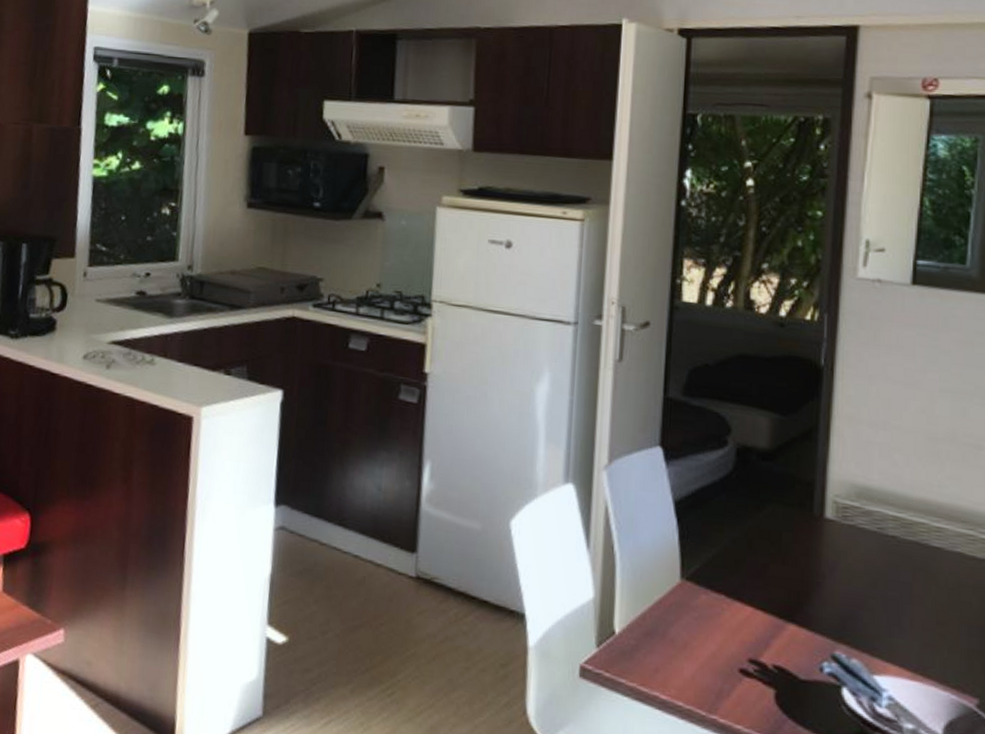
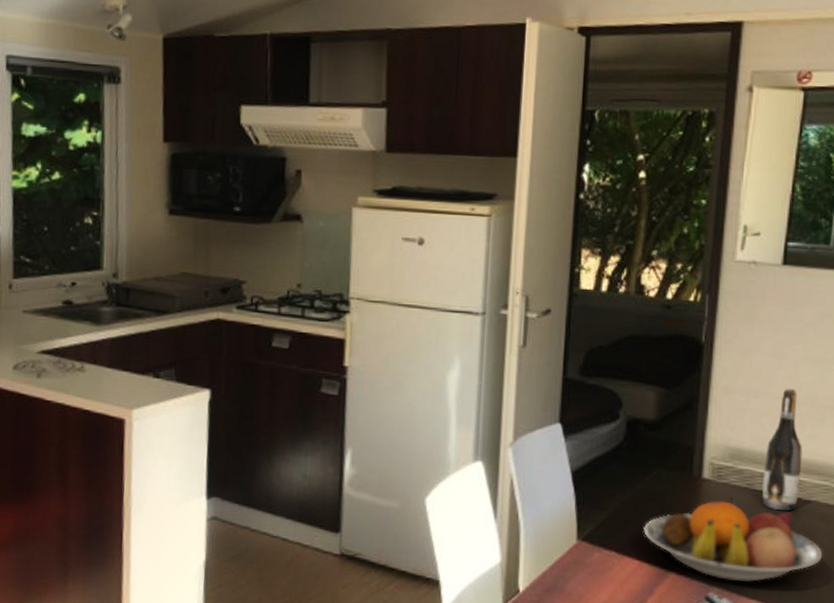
fruit bowl: none [757,541,971,642] -> present [644,497,823,582]
wine bottle: none [896,421,942,562] -> present [762,388,802,511]

